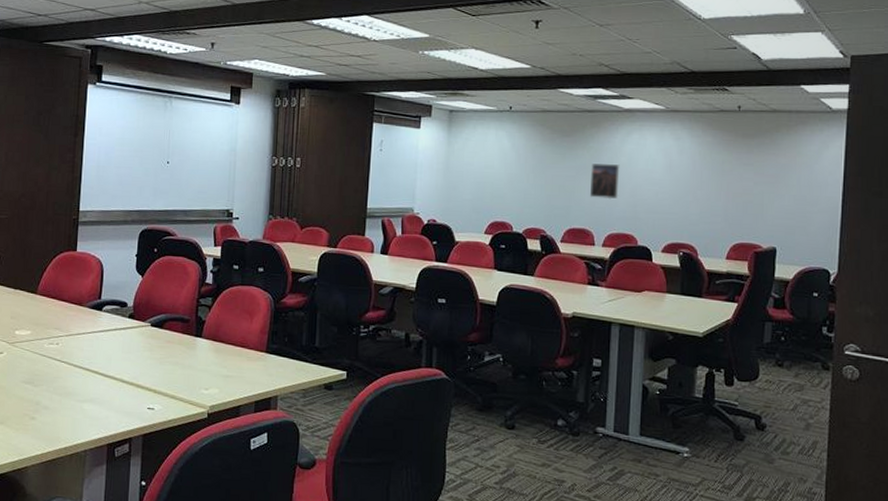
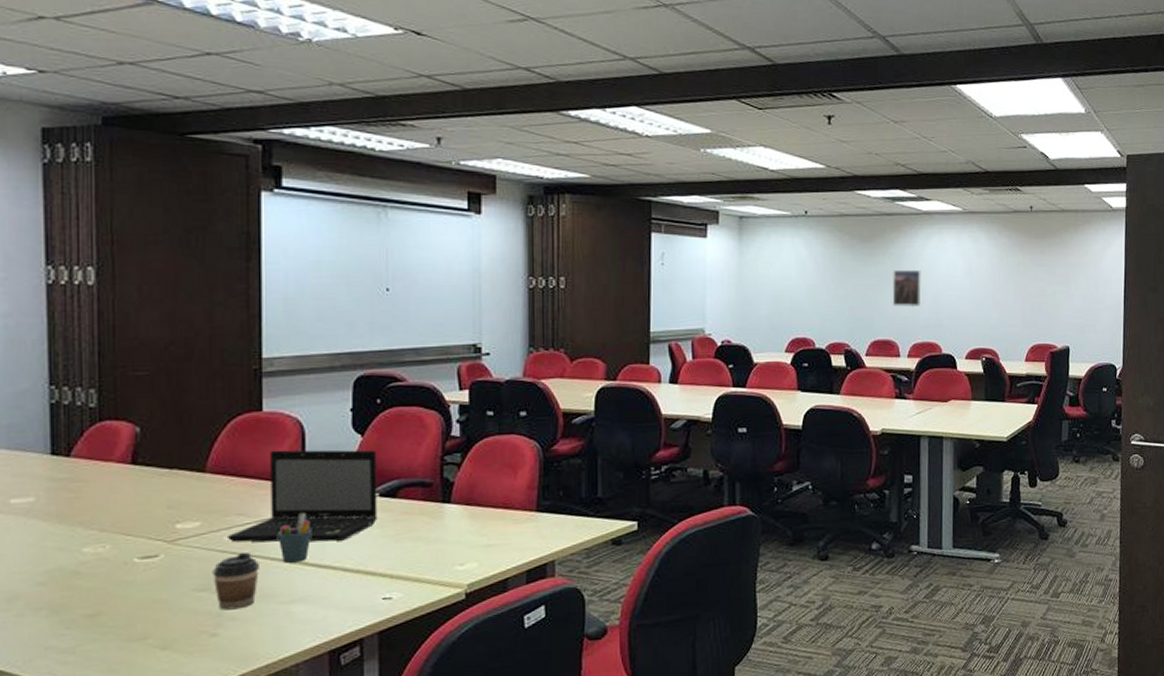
coffee cup: none [35,357,66,401] -> present [212,551,259,610]
laptop: none [47,282,152,358] -> present [228,450,378,542]
pen holder: none [80,333,103,371] -> present [278,513,312,563]

